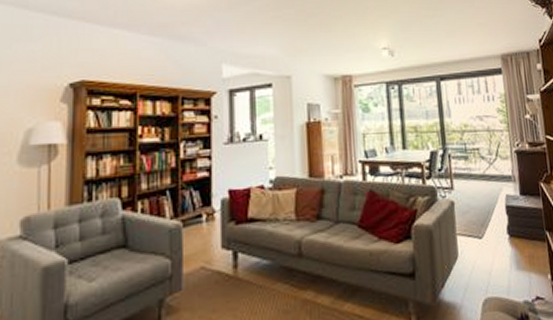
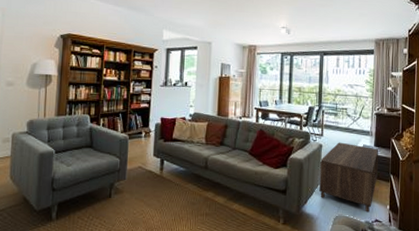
coffee table: none [455,195,530,288] -> present [319,142,378,213]

